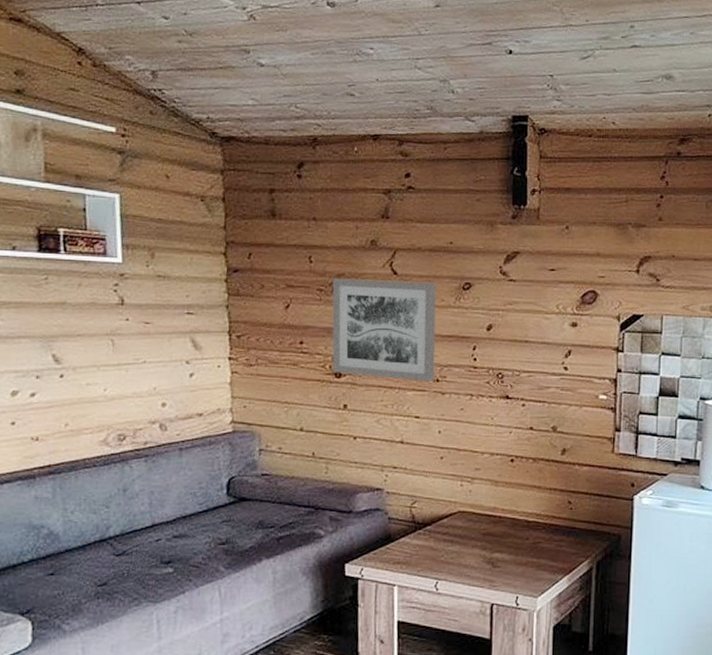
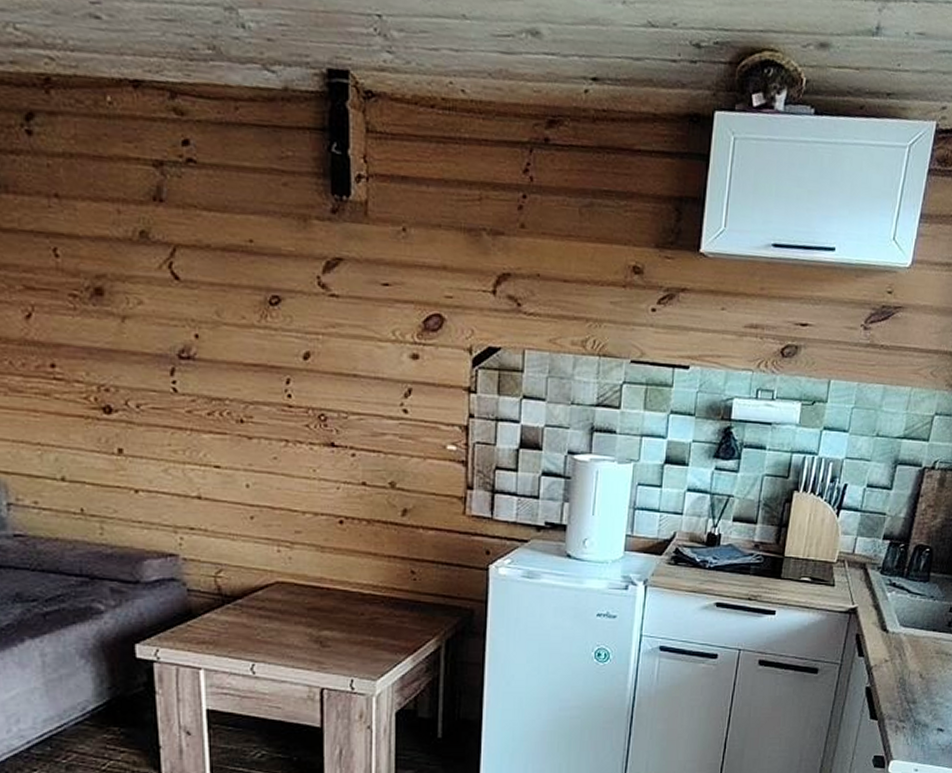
wall art: present [332,278,436,381] -> none [90,280,237,422]

